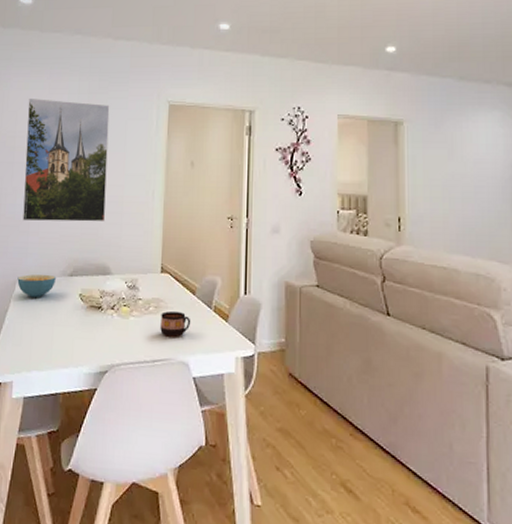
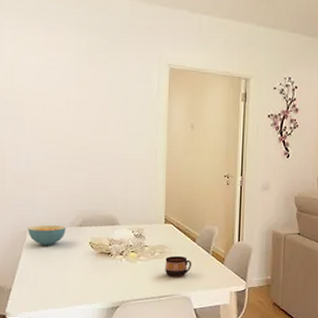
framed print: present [22,99,110,222] -> none [24,53,111,178]

